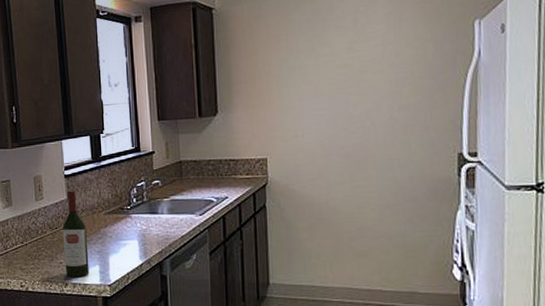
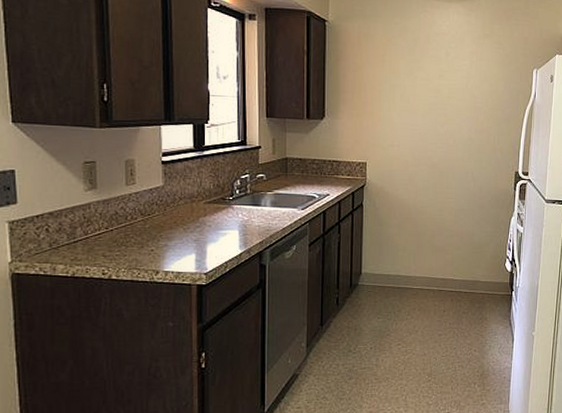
wine bottle: present [62,190,89,278] -> none [155,177,184,266]

